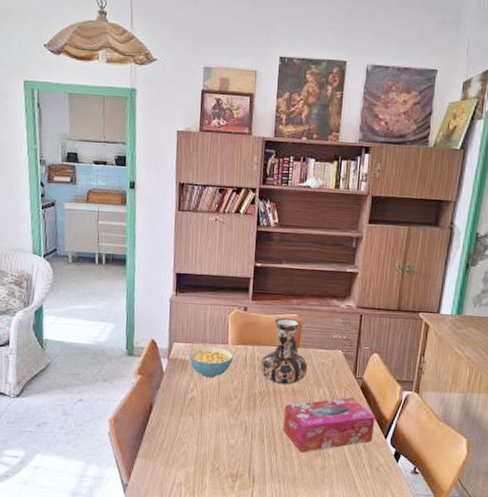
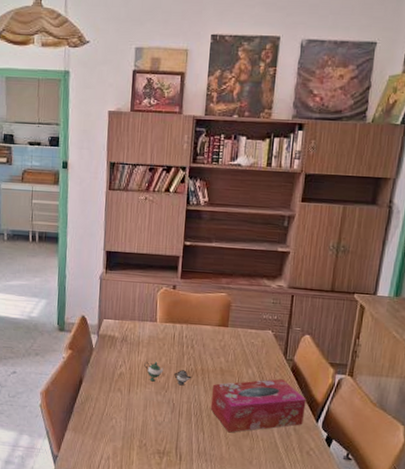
cereal bowl: present [188,346,233,378] -> none [117,323,161,355]
teapot: none [216,384,264,408] -> present [144,361,192,386]
decorative vase: present [260,317,308,385] -> none [188,296,237,364]

